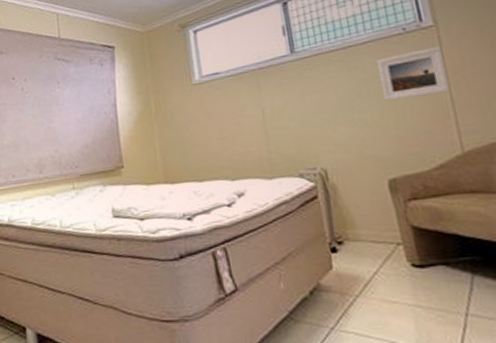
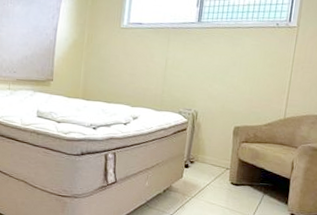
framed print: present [377,46,450,102] -> none [249,42,295,76]

